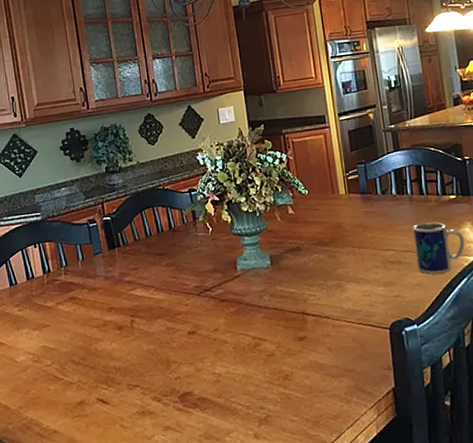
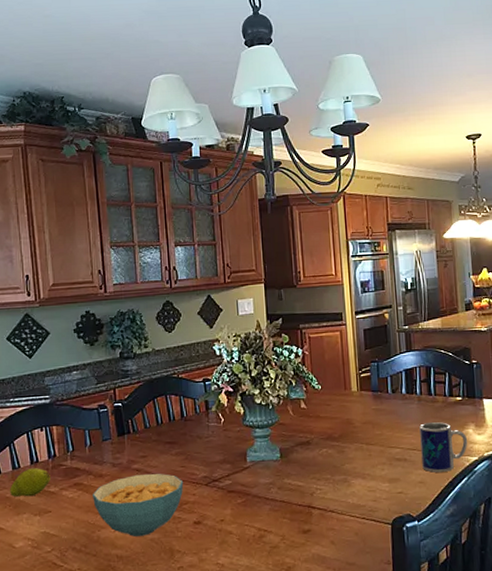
fruit: none [9,283,47,312] -> present [10,468,50,497]
cereal bowl: none [87,285,176,348] -> present [92,474,184,536]

